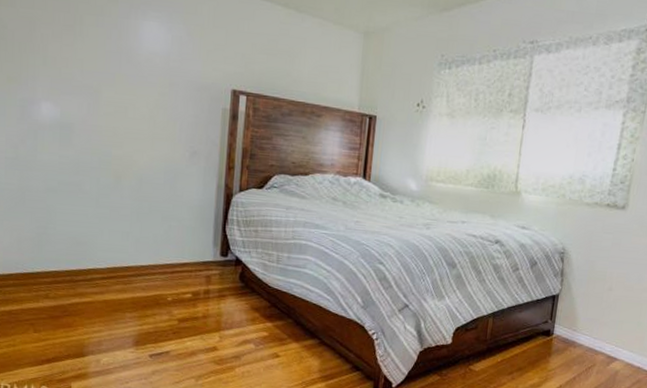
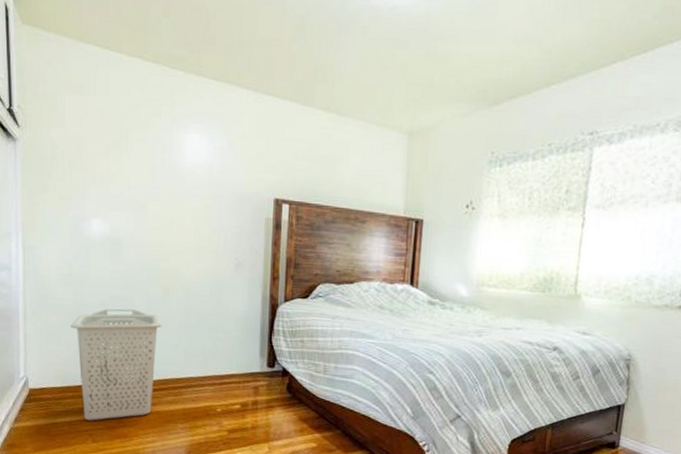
laundry basket: none [14,194,113,310] -> present [71,308,163,421]

